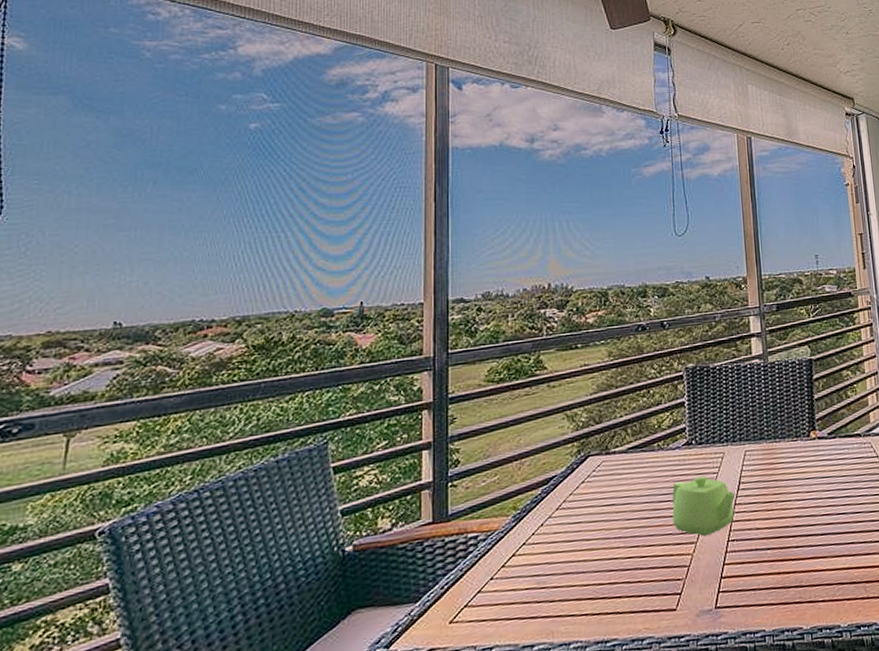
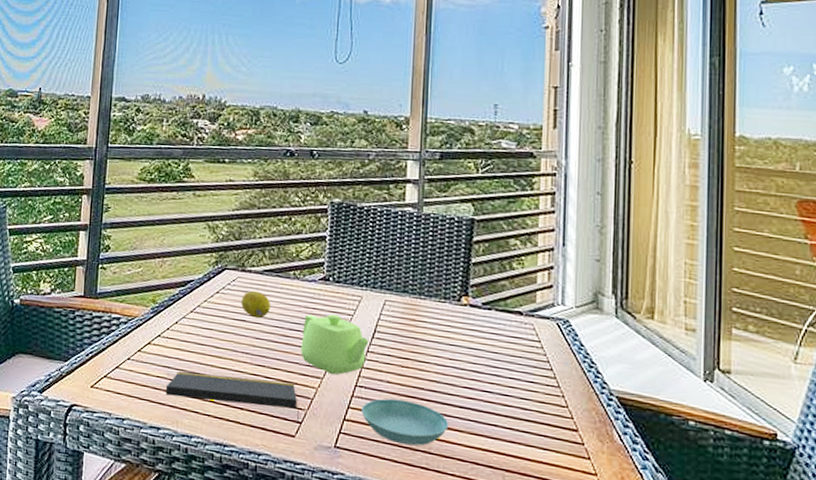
notepad: none [536,555,680,607] -> present [165,370,300,427]
fruit: none [608,471,639,499] -> present [241,290,271,319]
saucer: none [736,541,815,586] -> present [362,398,449,446]

